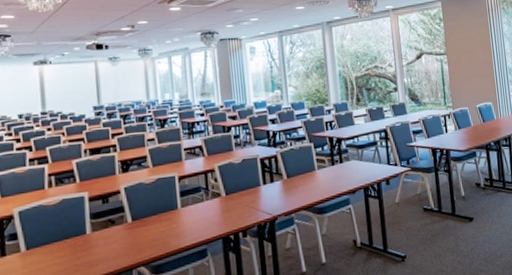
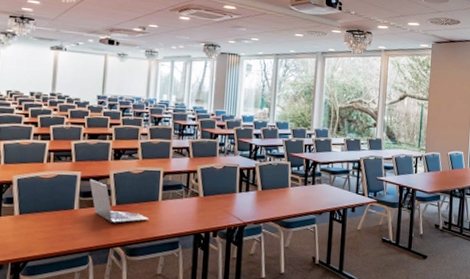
laptop: none [99,197,170,242] -> present [89,178,149,224]

